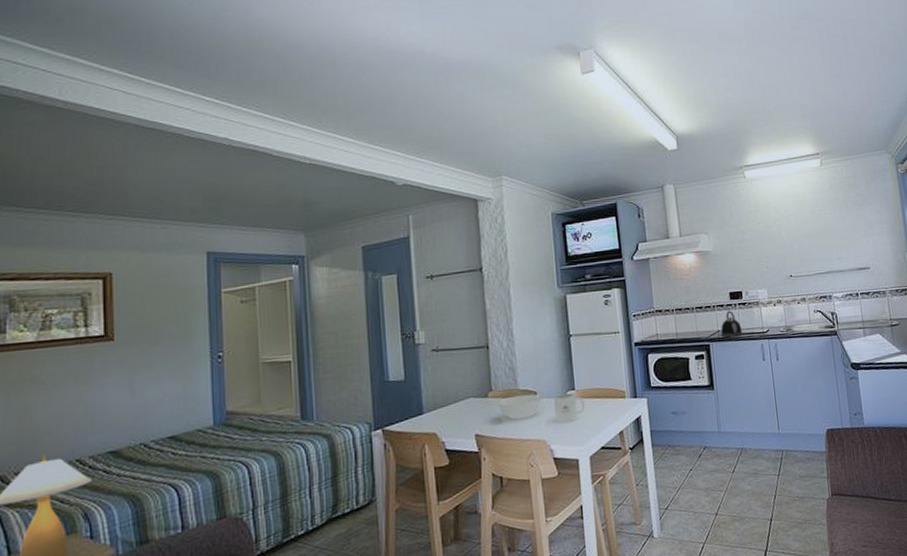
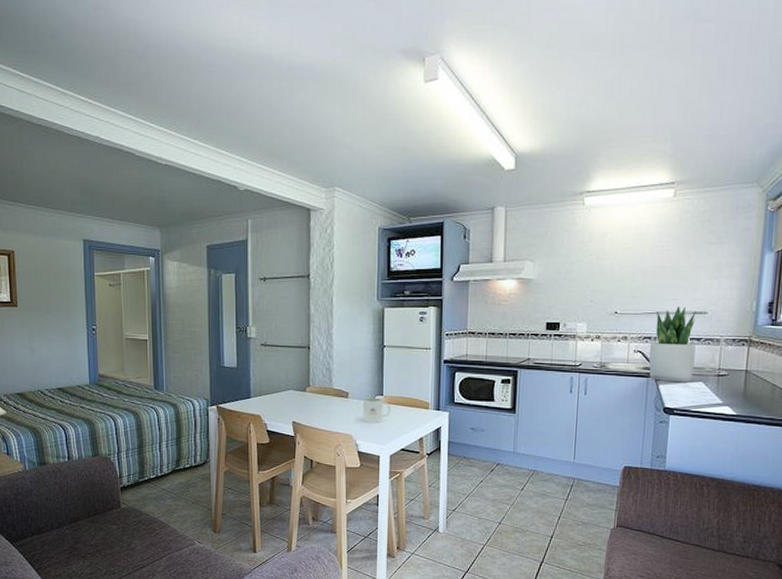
bowl: present [498,394,543,420] -> none [314,393,353,414]
kettle: present [720,310,743,338] -> none [530,340,554,367]
planter: none [826,264,870,338] -> present [649,306,696,383]

